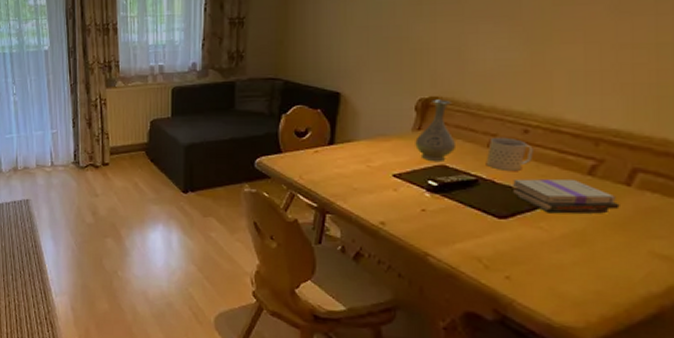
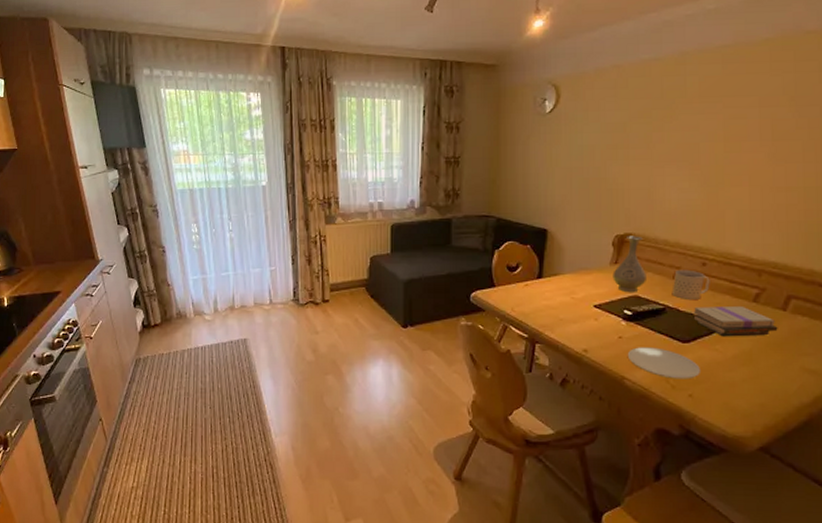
plate: none [431,221,522,260] -> present [627,347,702,379]

